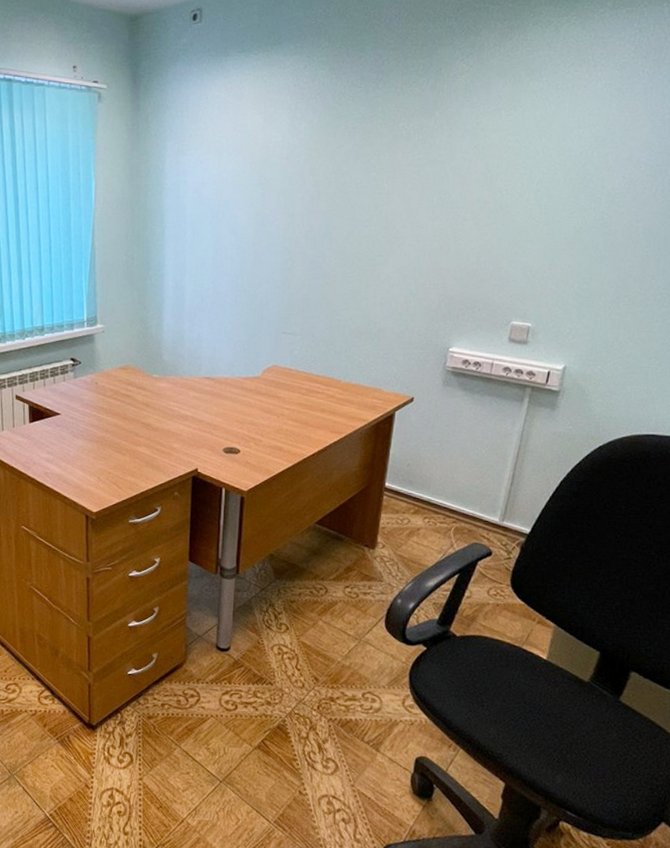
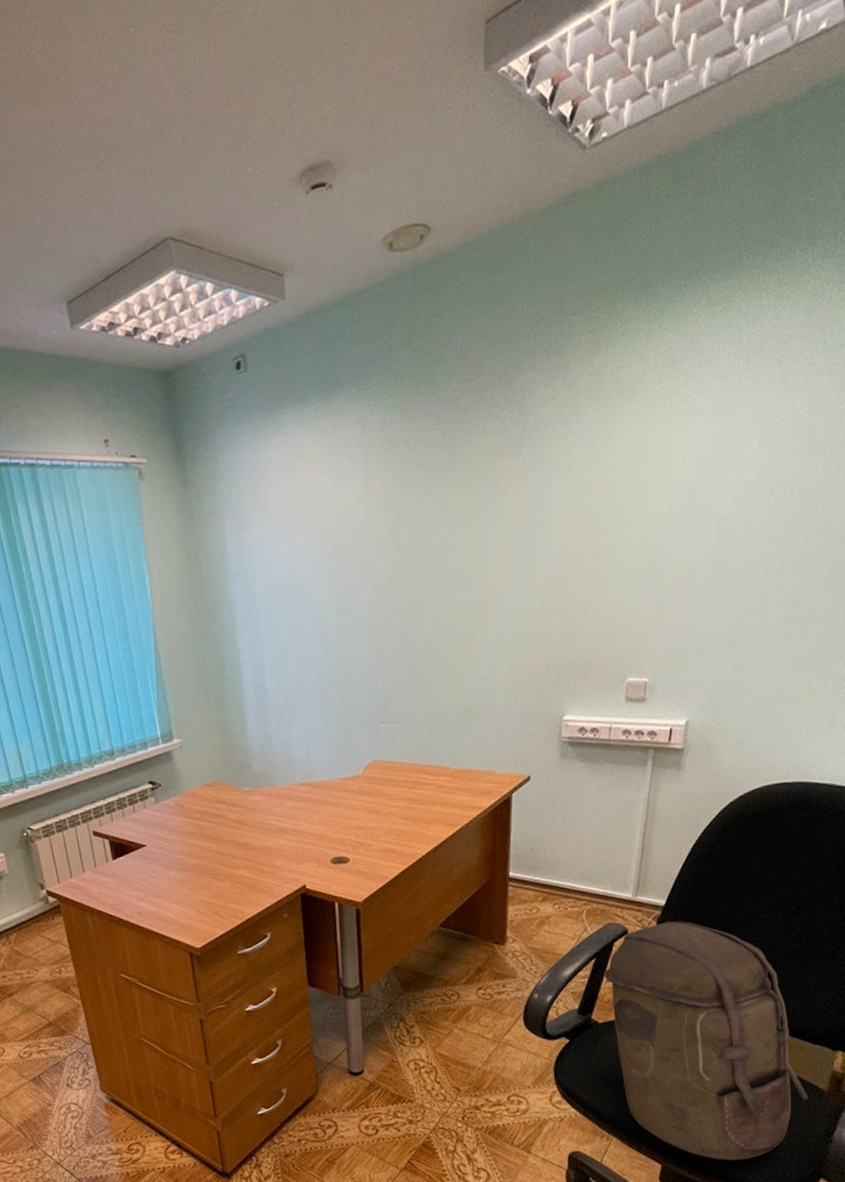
backpack: none [466,548,656,791] -> present [604,920,808,1161]

